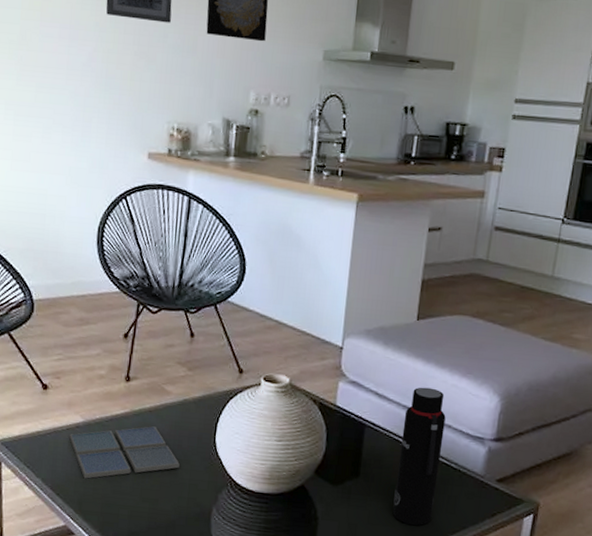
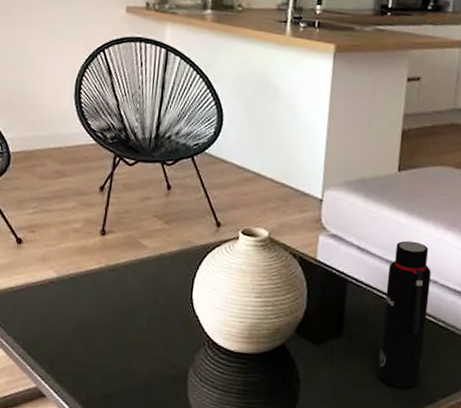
drink coaster: present [69,426,180,479] -> none [42,282,155,338]

